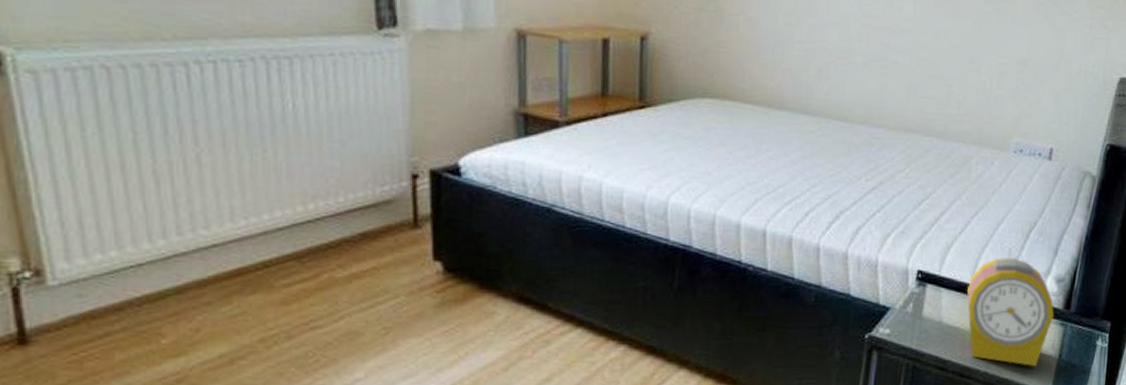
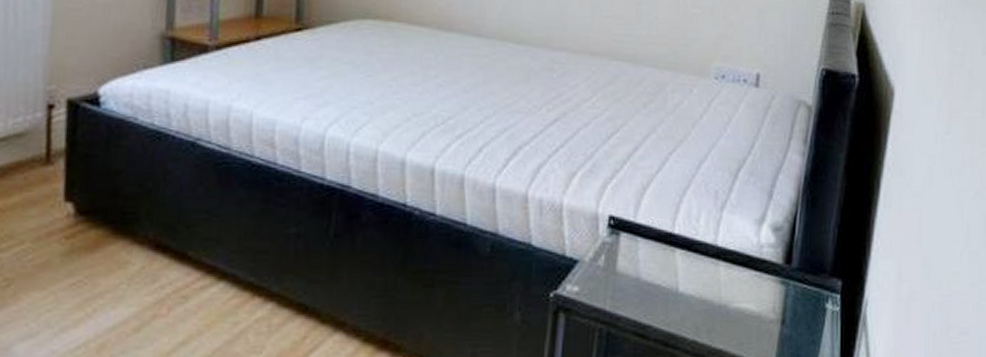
alarm clock: present [967,258,1054,366] -> none [668,201,773,334]

